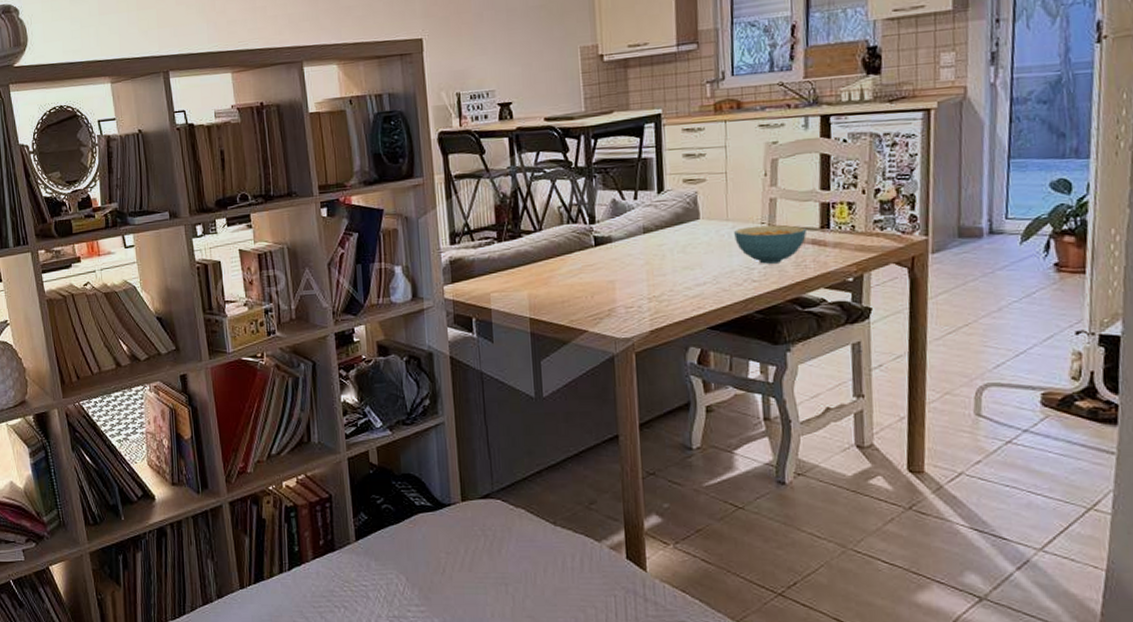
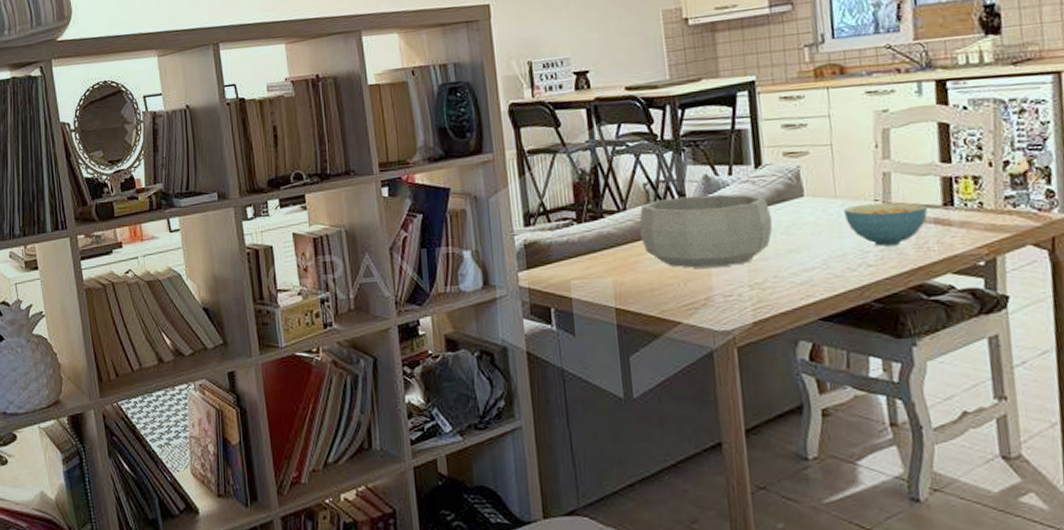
decorative bowl: none [553,216,671,283] -> present [639,194,773,268]

